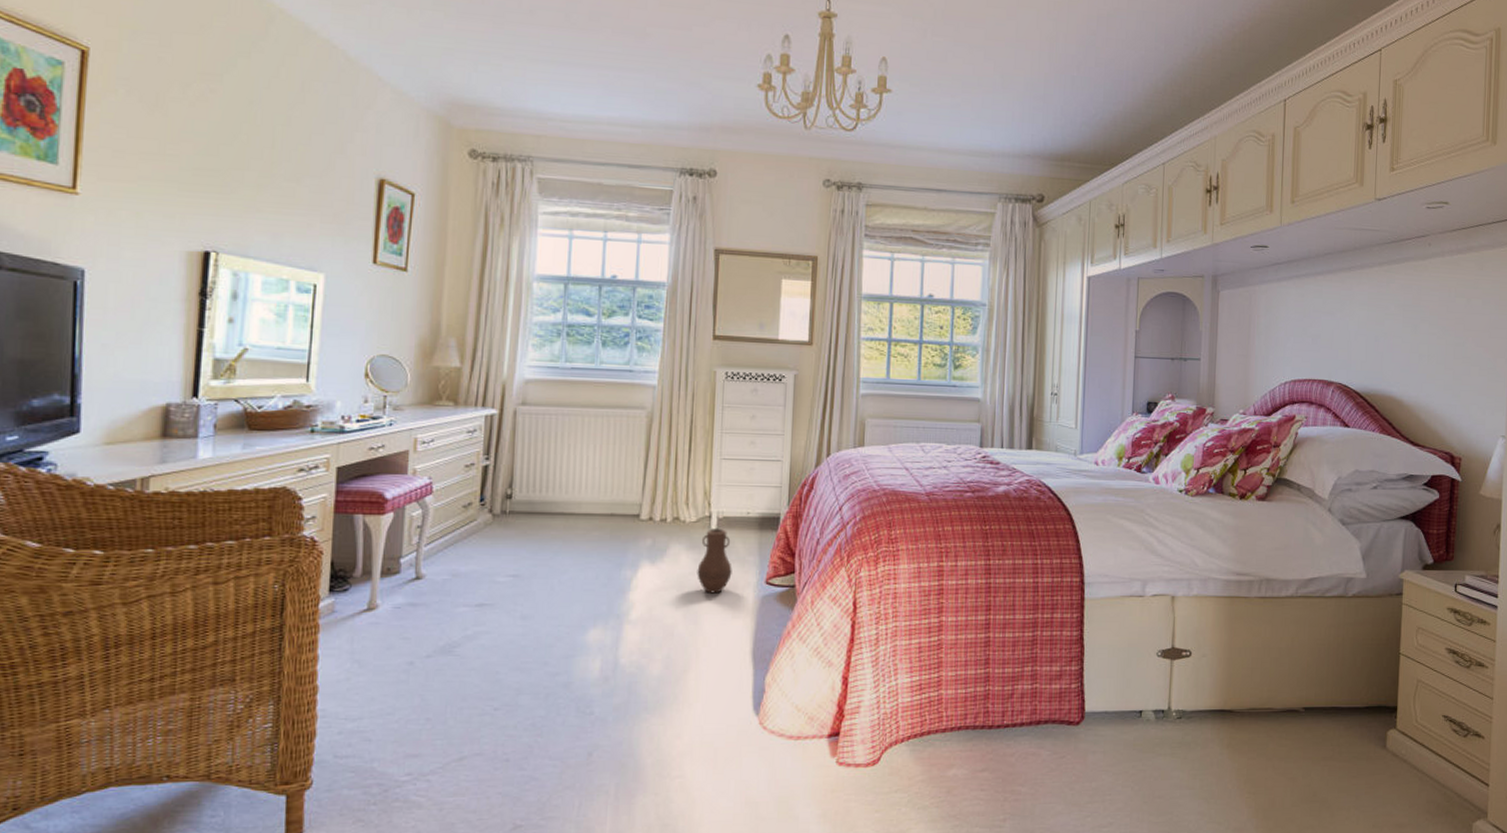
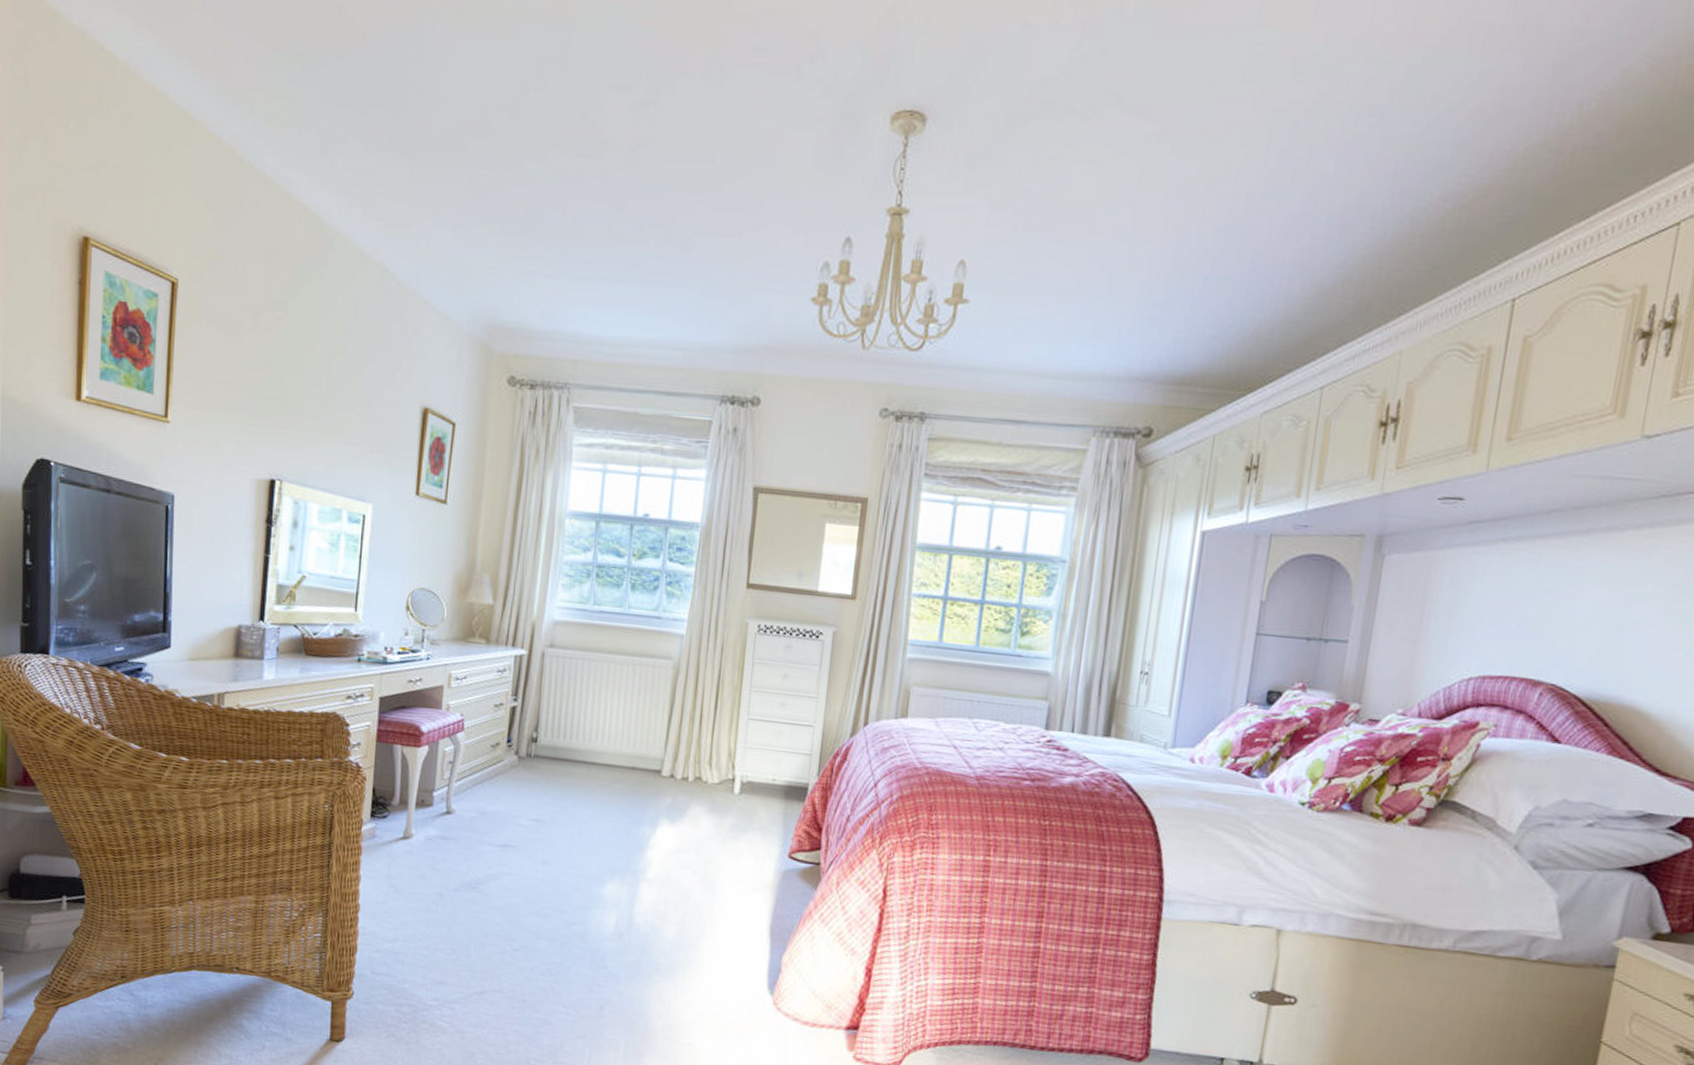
vase: present [697,528,732,594] -> none [716,792,754,862]

